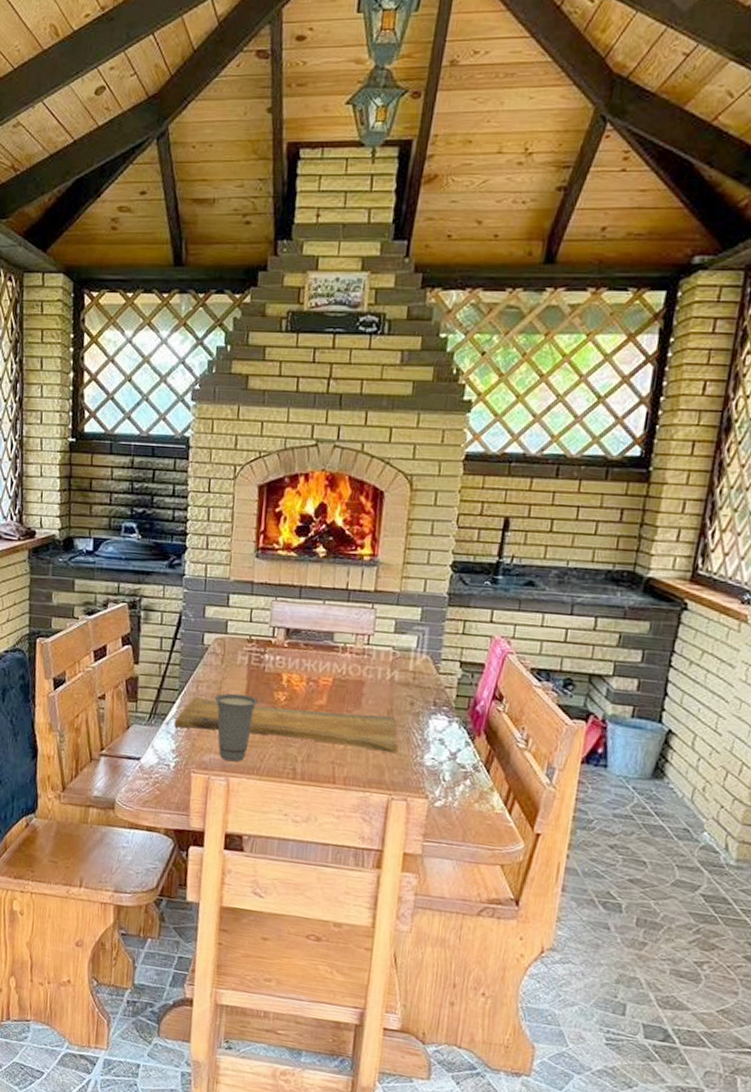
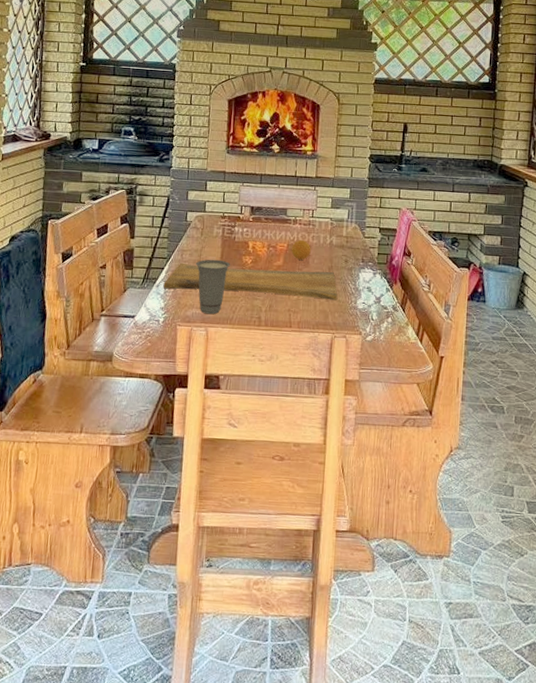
fruit: none [338,673,365,700] -> present [291,239,311,260]

